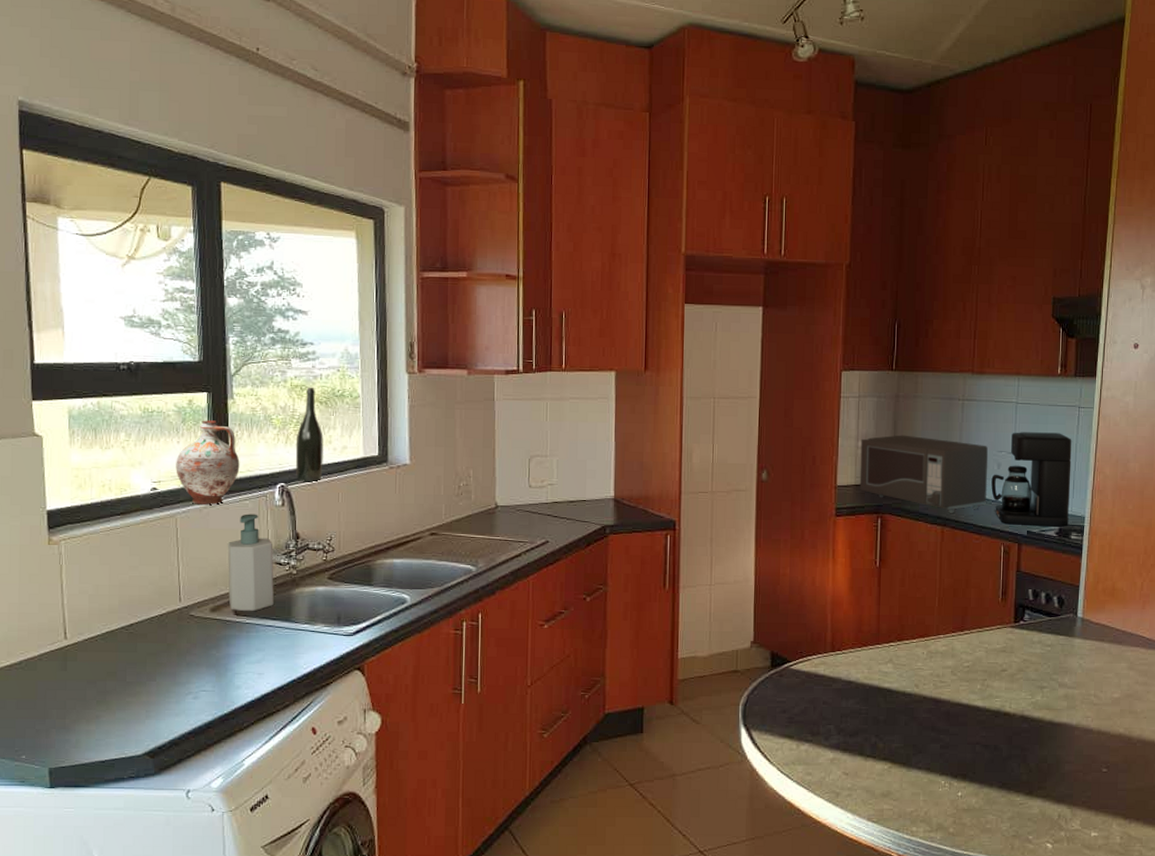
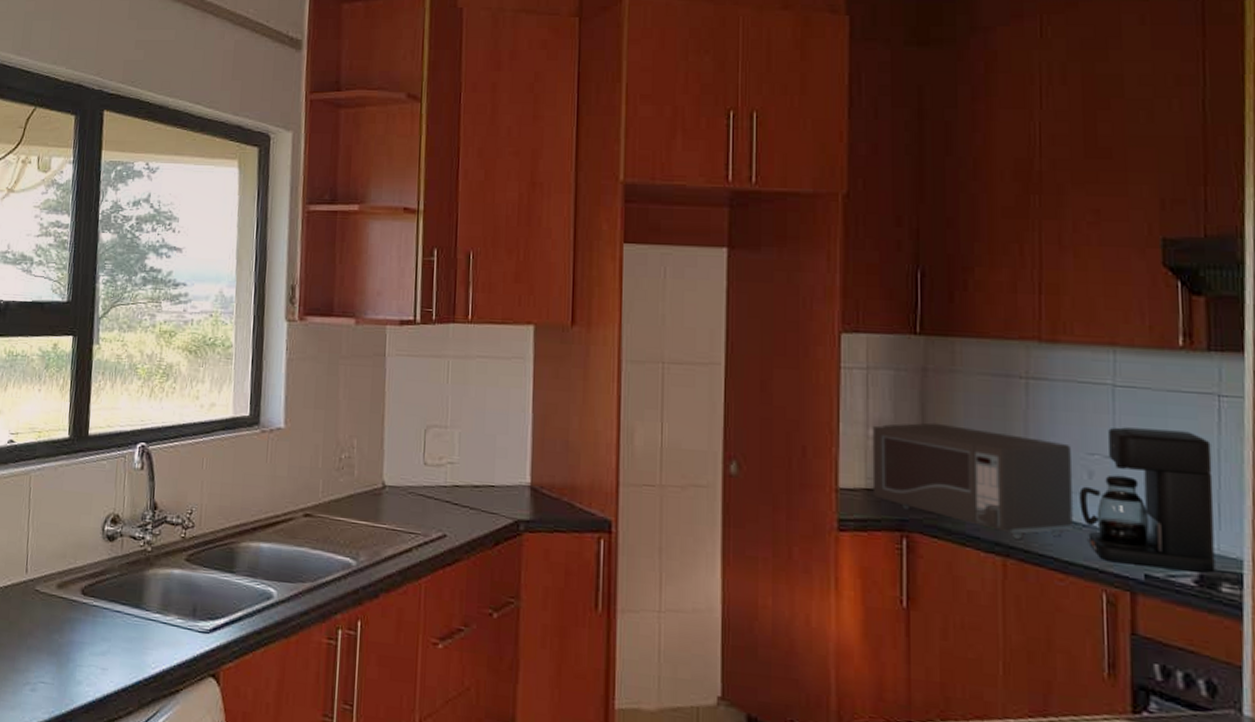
ceramic jug: present [176,420,240,505] -> none [34,367,101,463]
soap bottle: present [227,514,274,612] -> none [76,476,128,593]
bottle: present [295,387,324,482] -> none [158,333,191,444]

